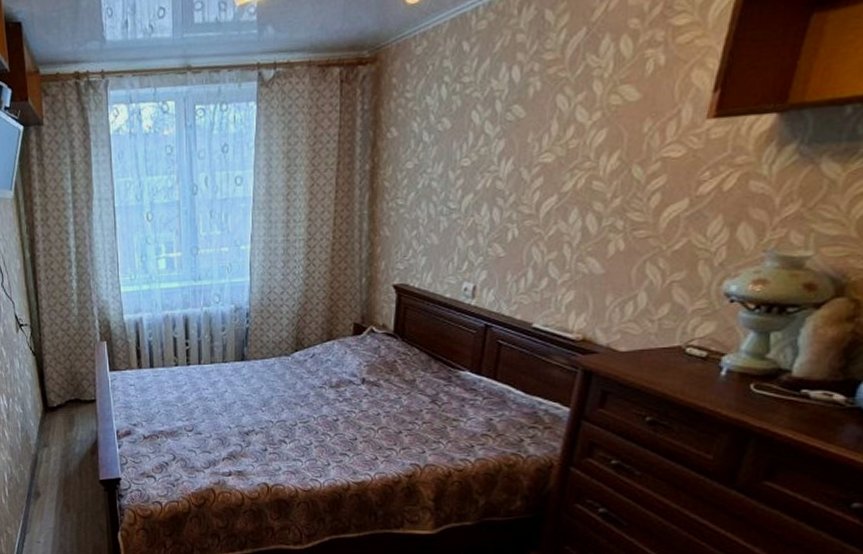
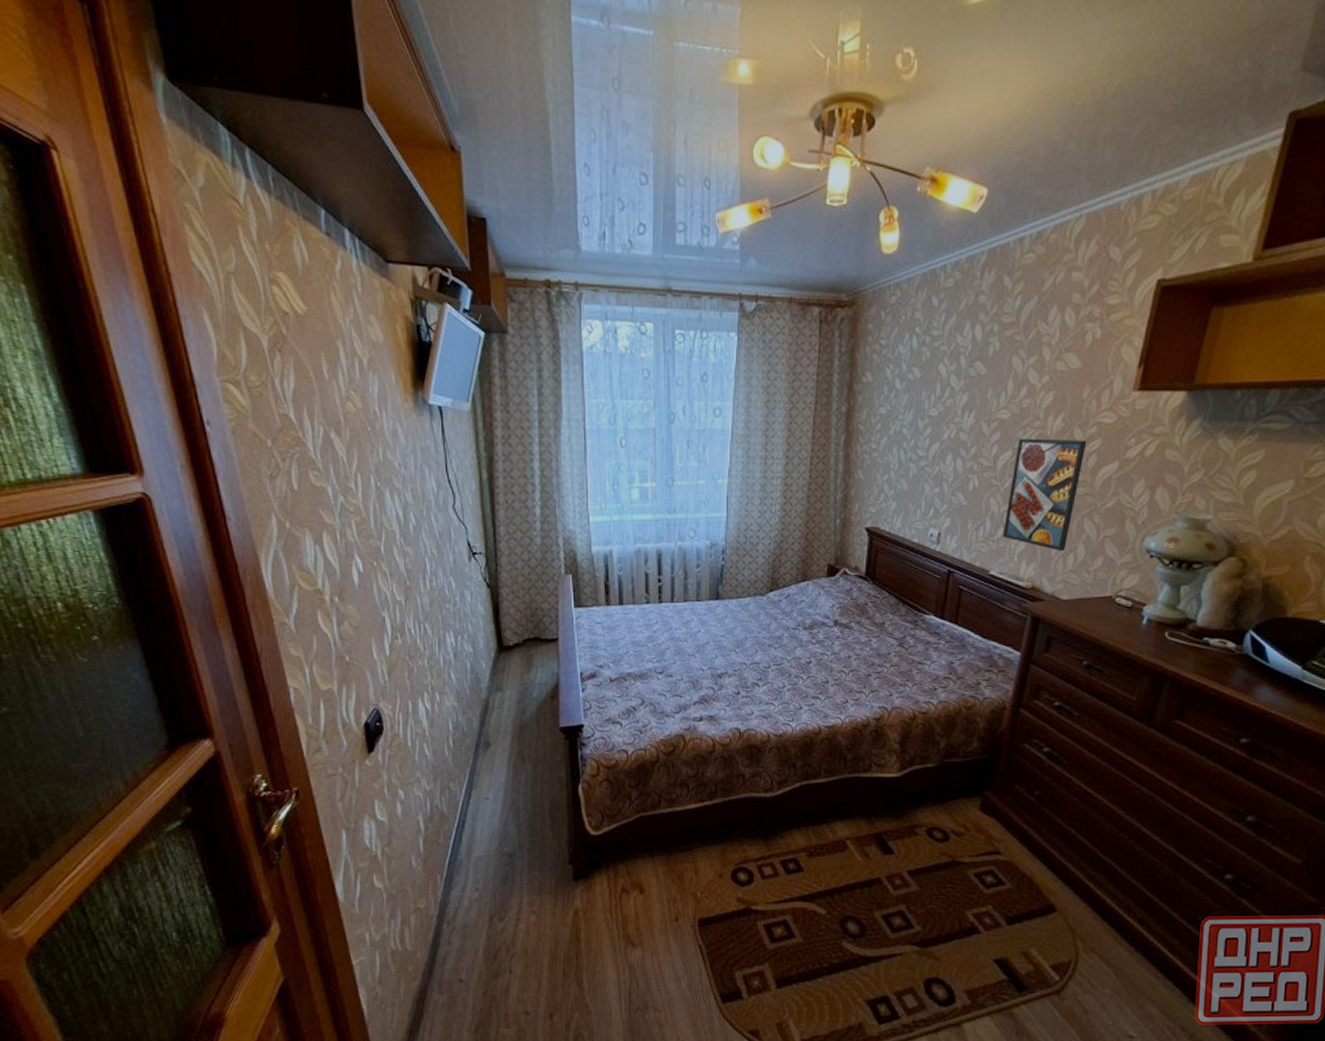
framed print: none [547,177,649,300] -> present [1002,438,1087,551]

